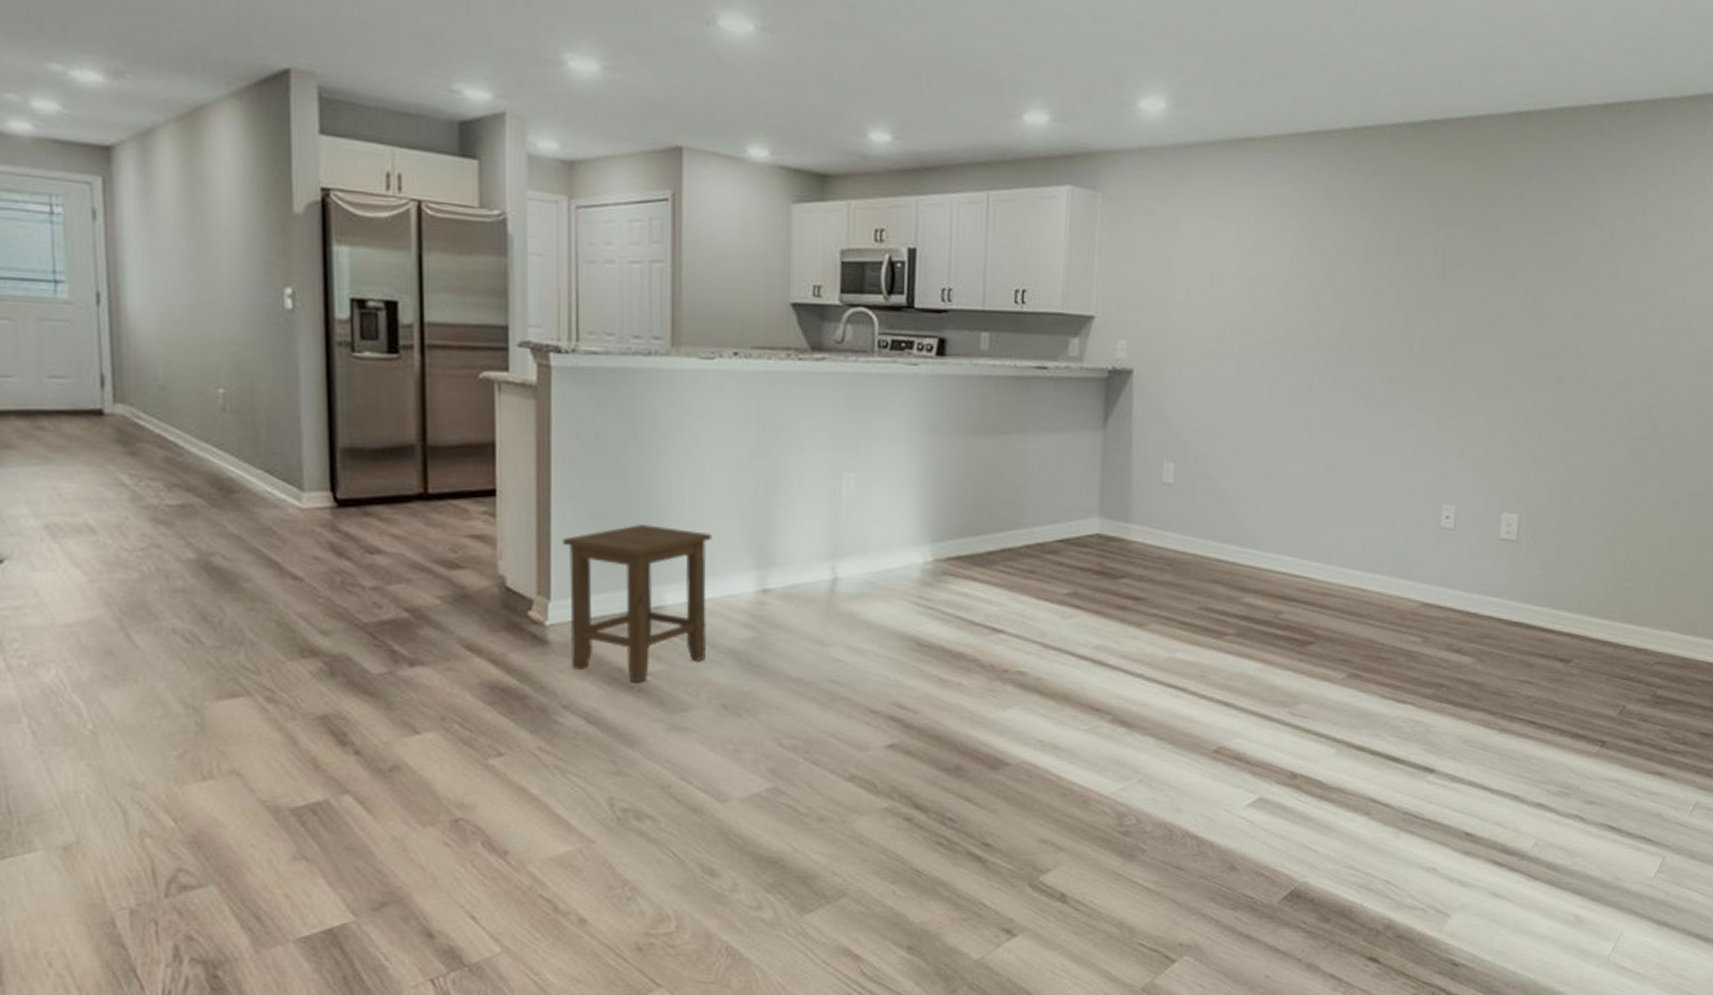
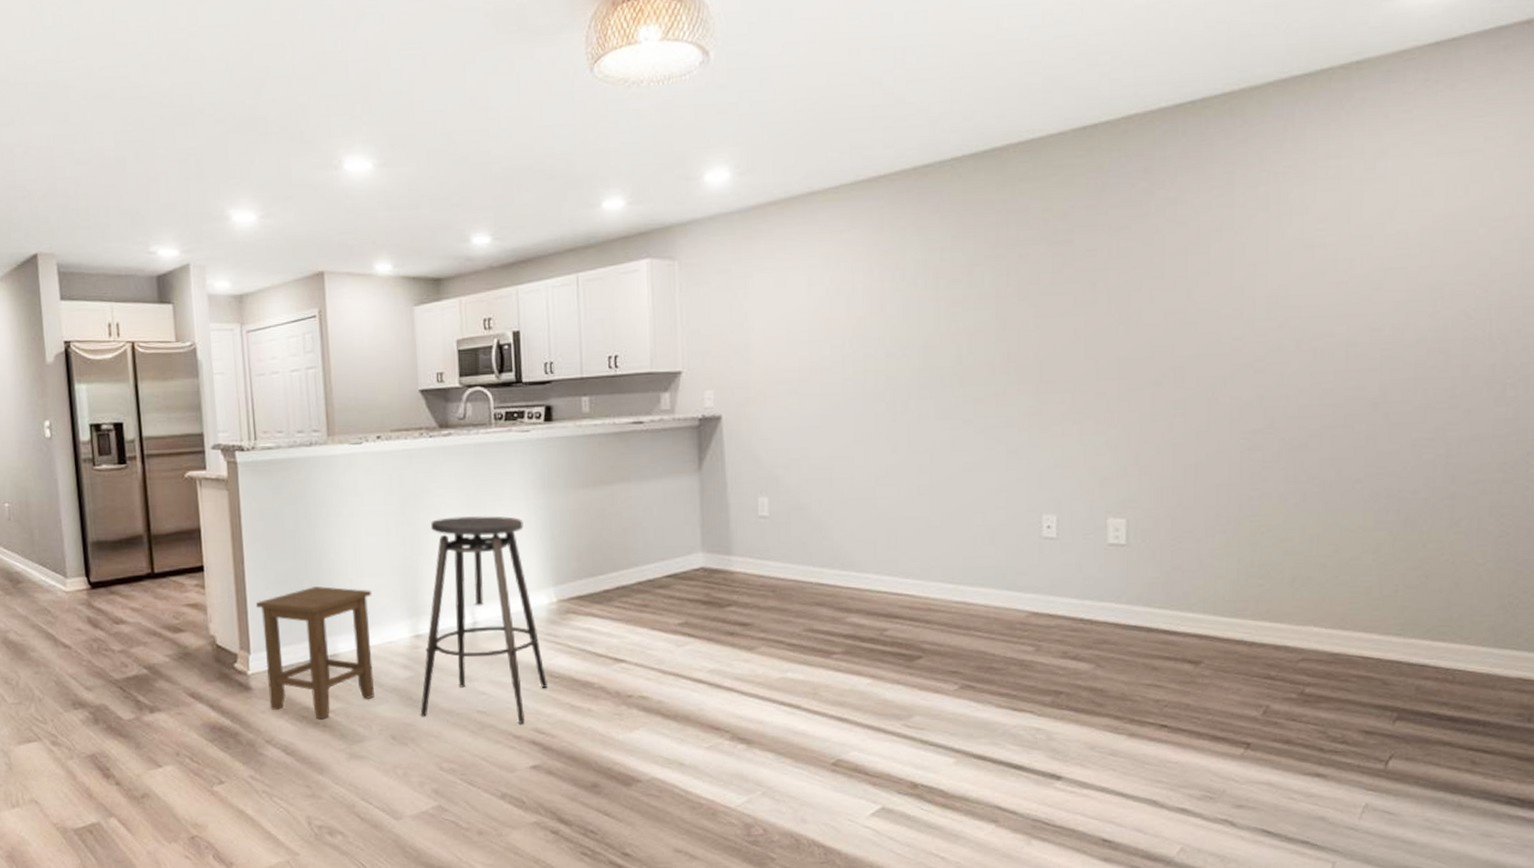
stool: none [760,455,915,696] -> present [420,515,548,723]

